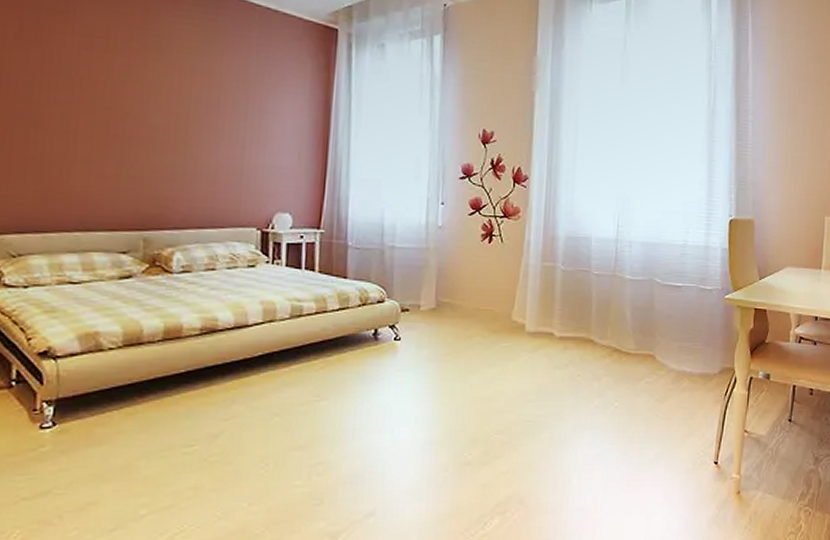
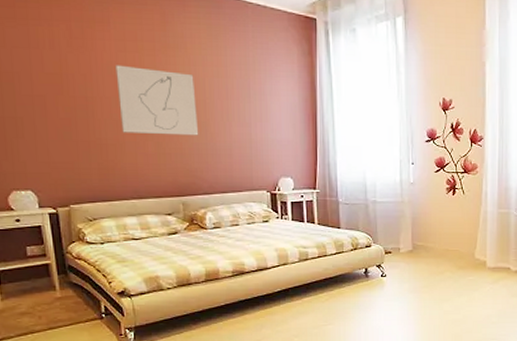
wall art: none [73,65,178,157] -> present [115,65,199,136]

